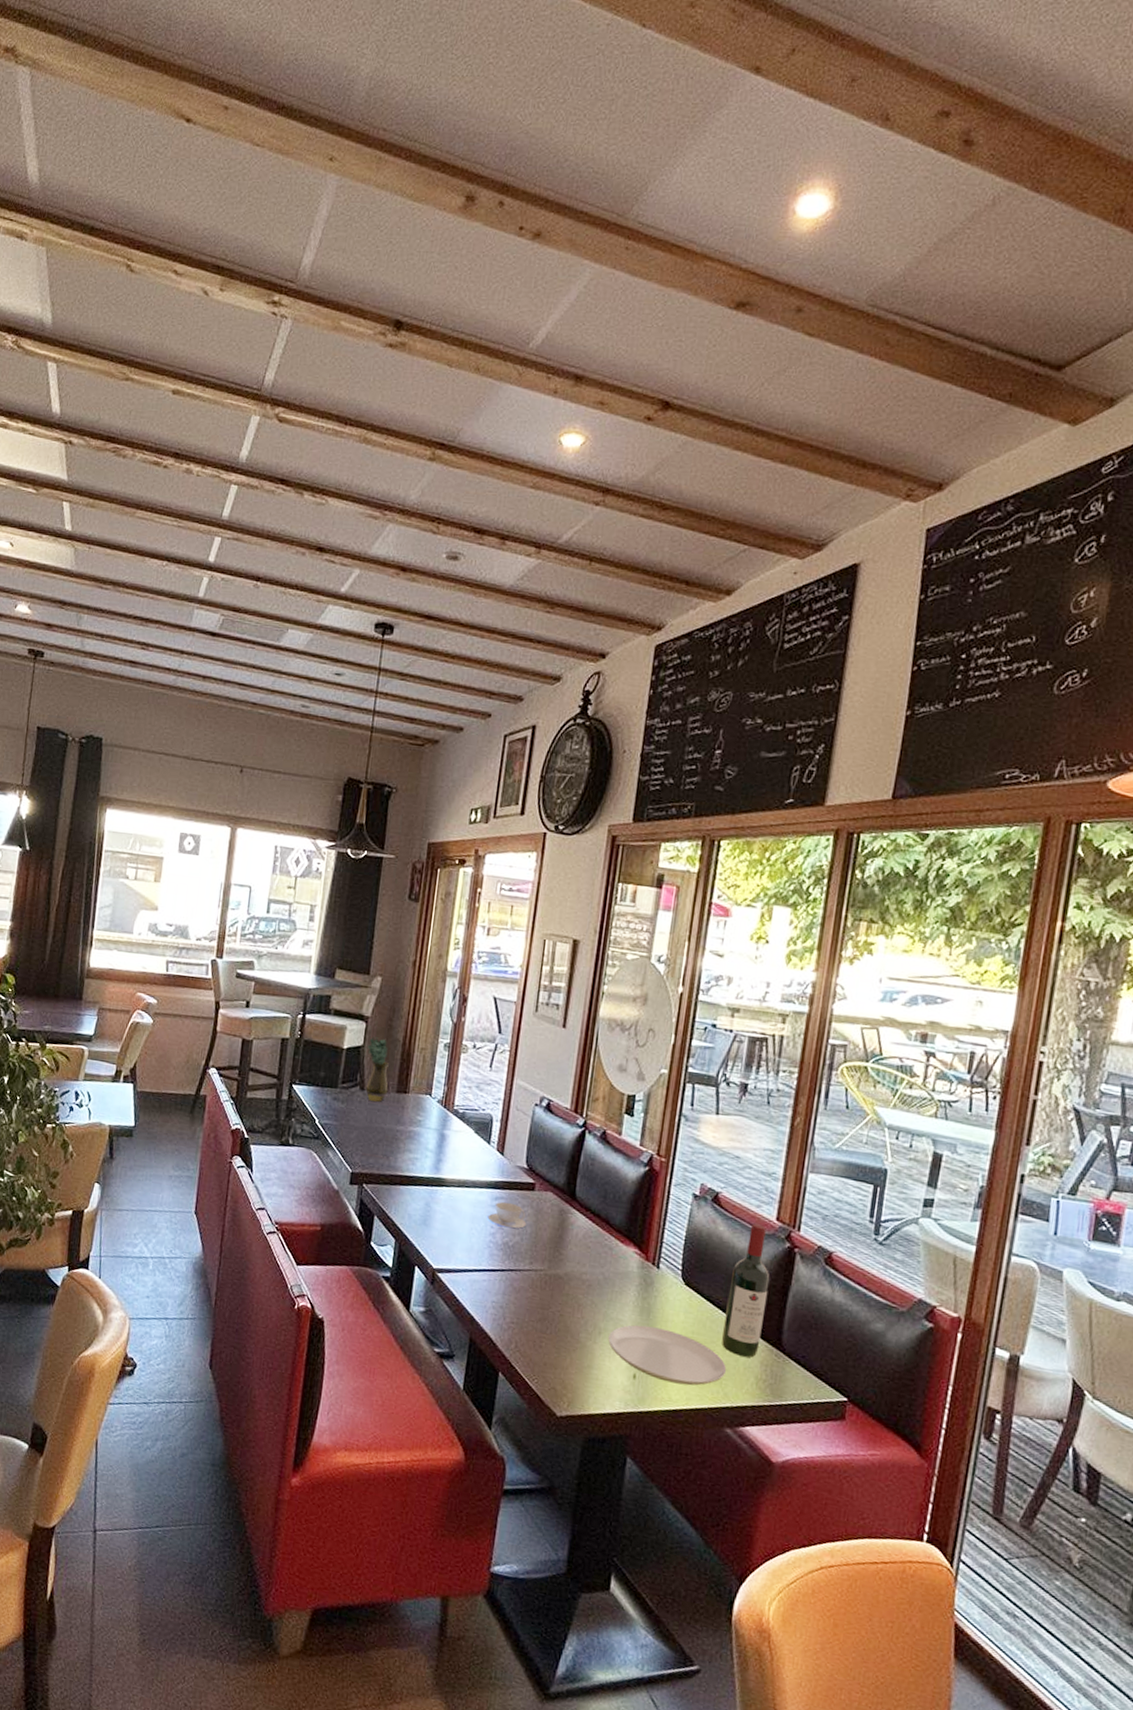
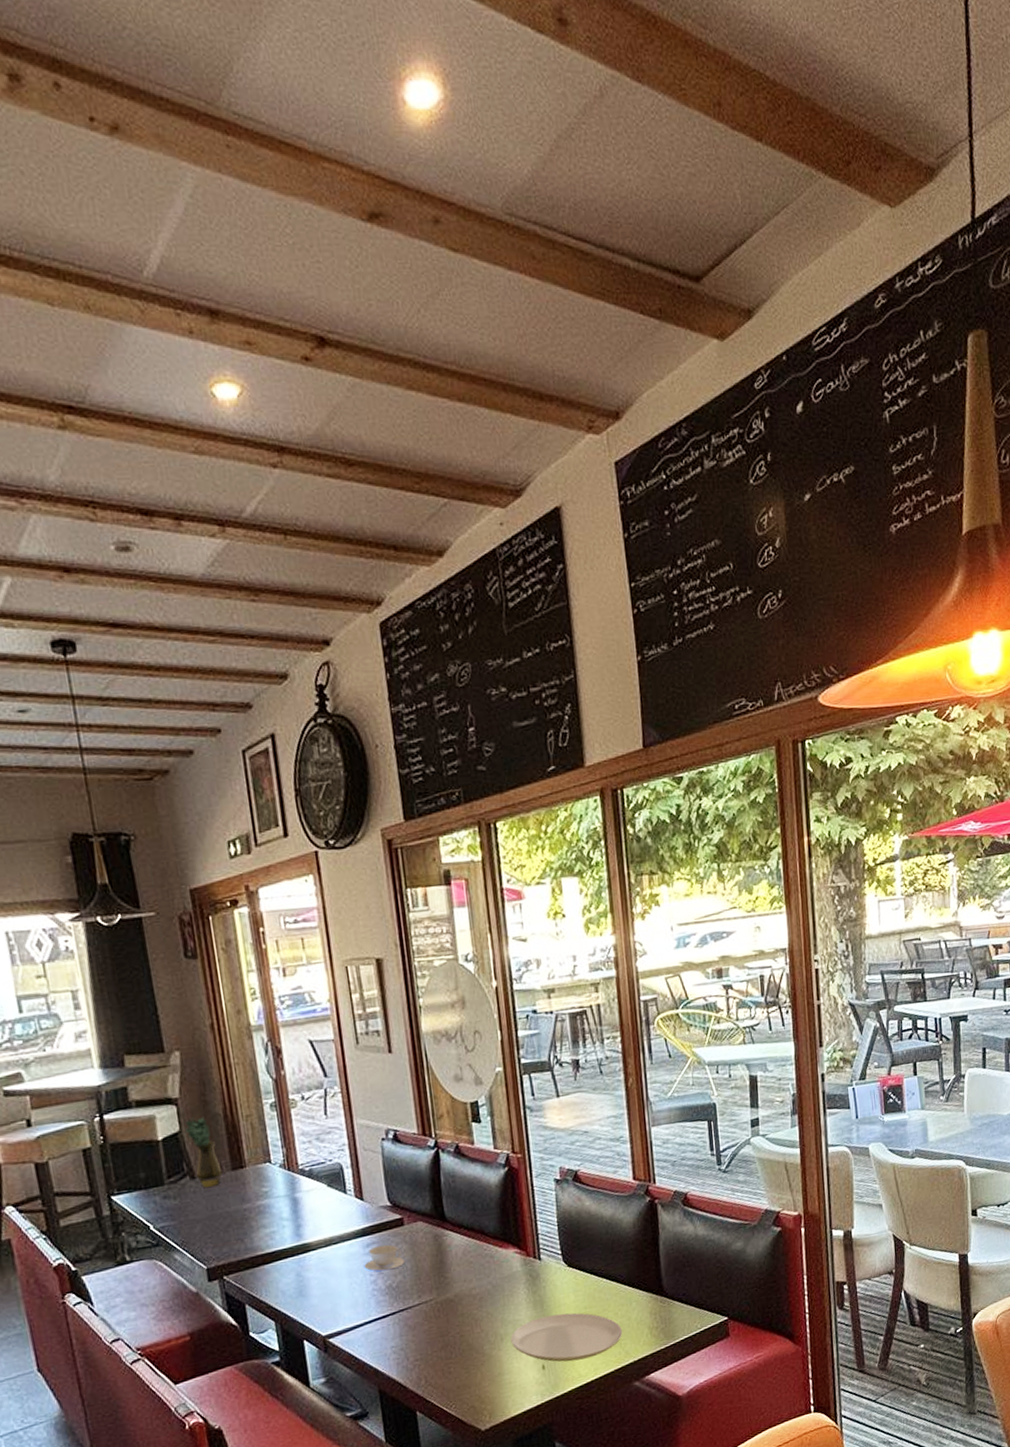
wine bottle: present [721,1223,770,1358] -> none [606,1188,646,1314]

